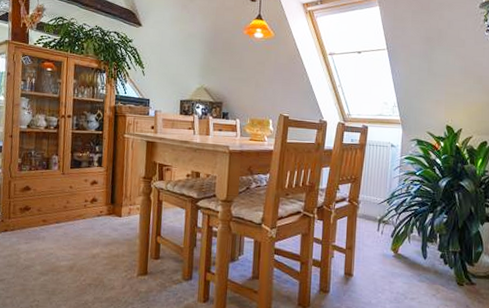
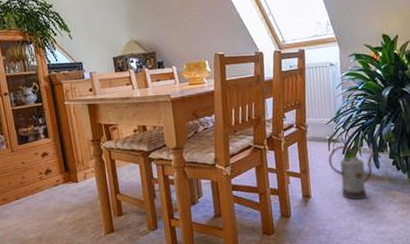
watering can: none [376,228,425,288] -> present [328,145,376,200]

